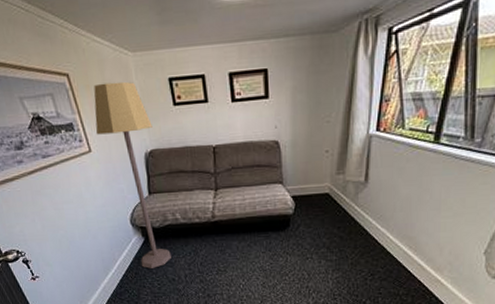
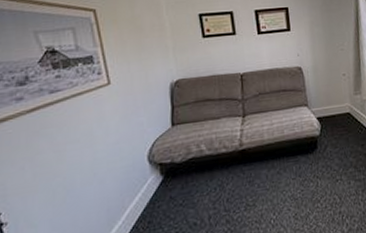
lamp: present [93,81,171,269] -> none [119,16,194,214]

